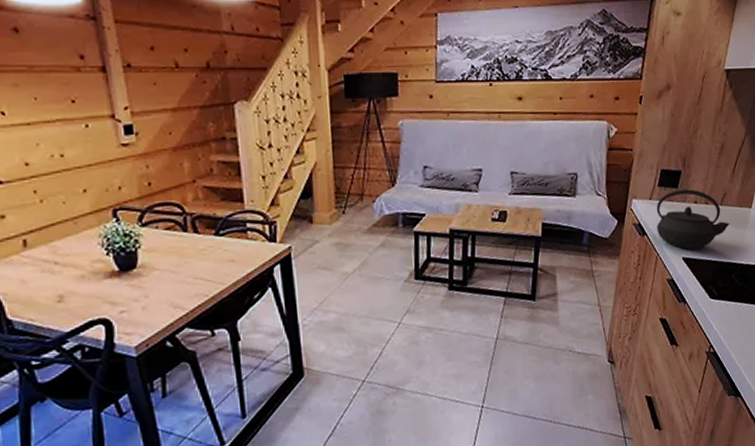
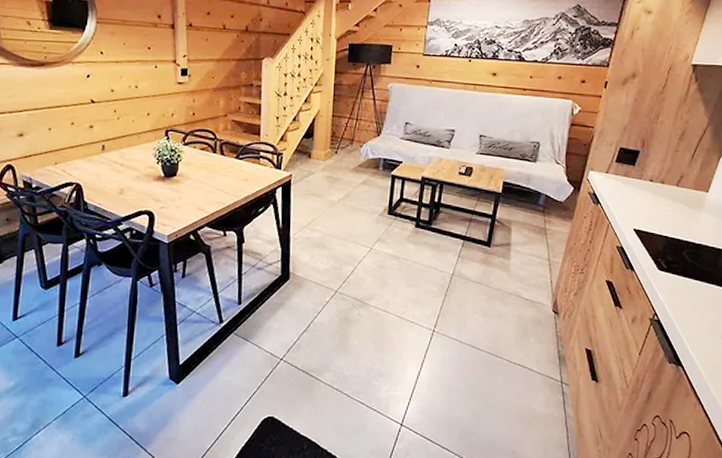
kettle: present [656,189,730,250] -> none [611,167,685,223]

